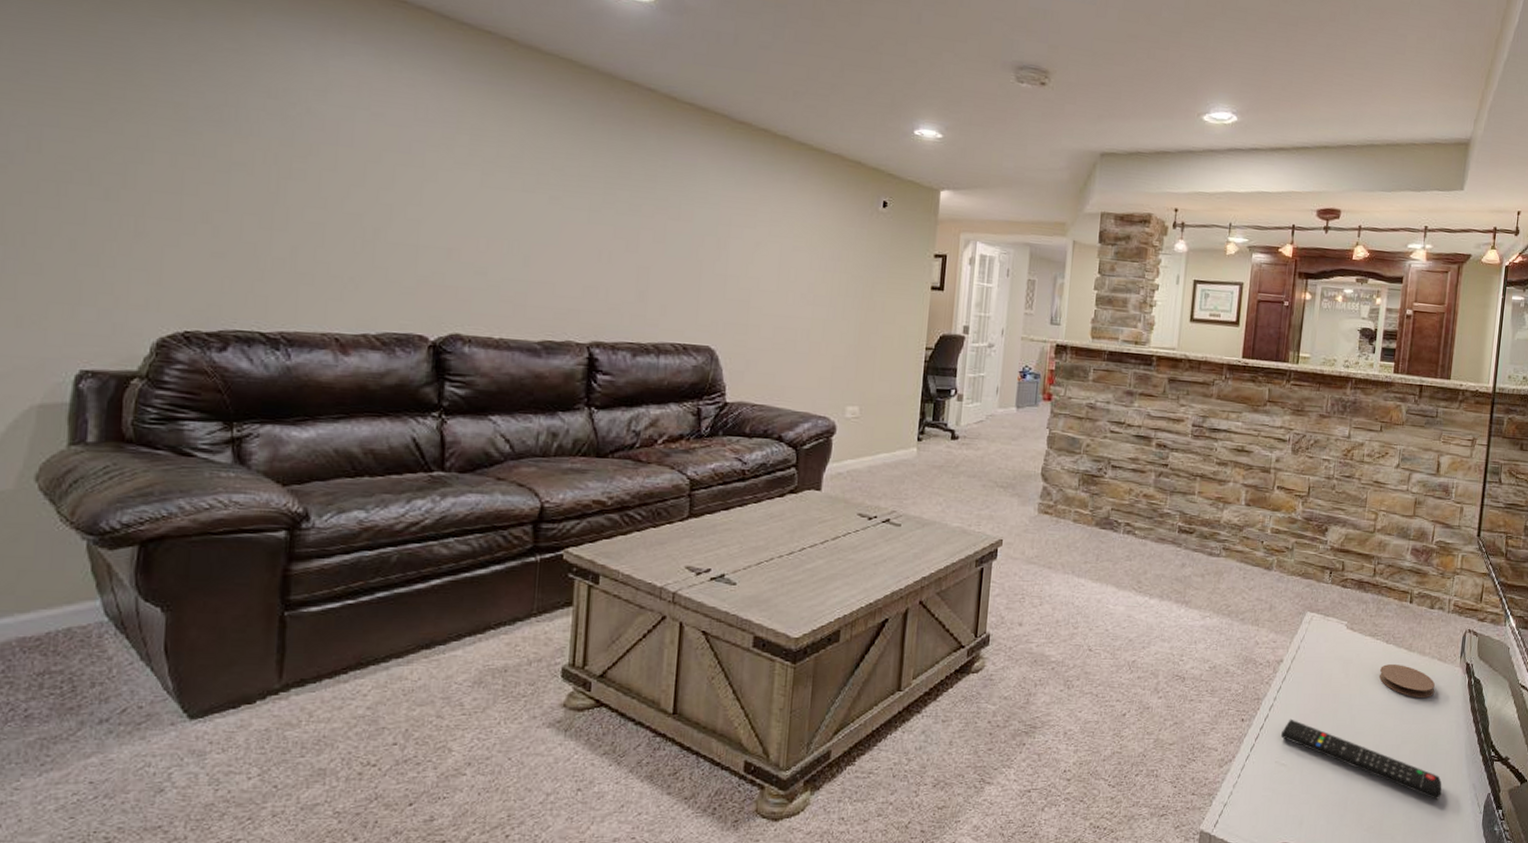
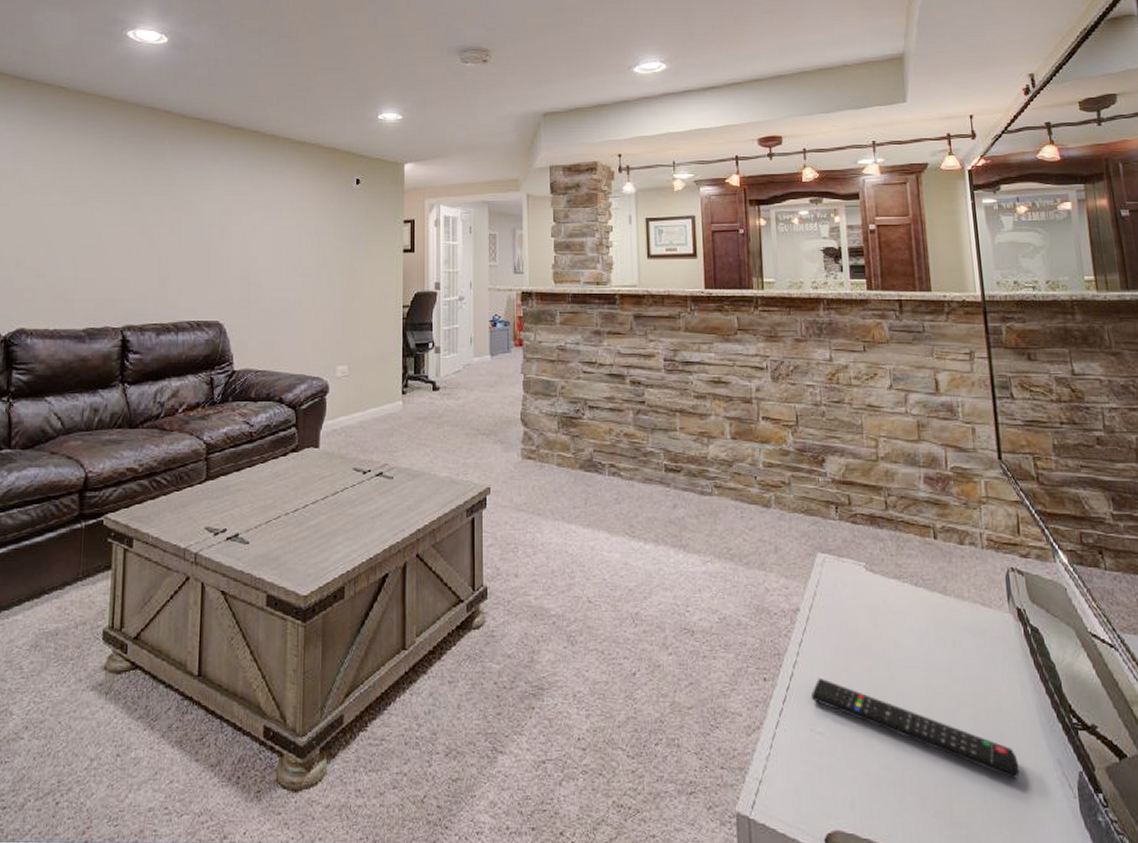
coaster: present [1378,664,1435,698] -> none [913,611,985,651]

